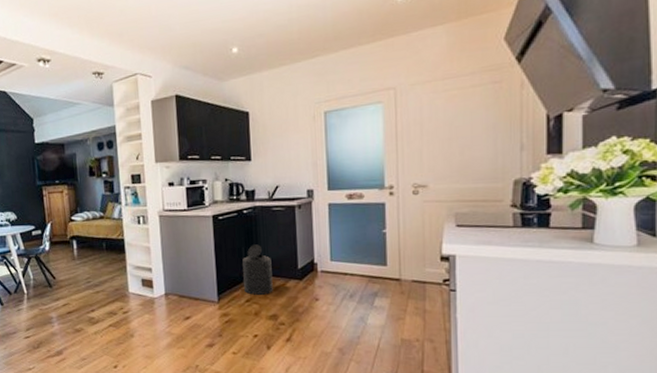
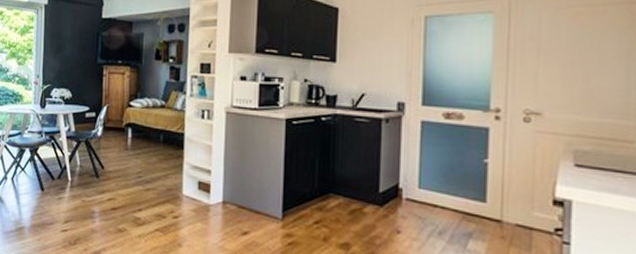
trash can: present [242,244,273,296] -> none [313,157,349,219]

